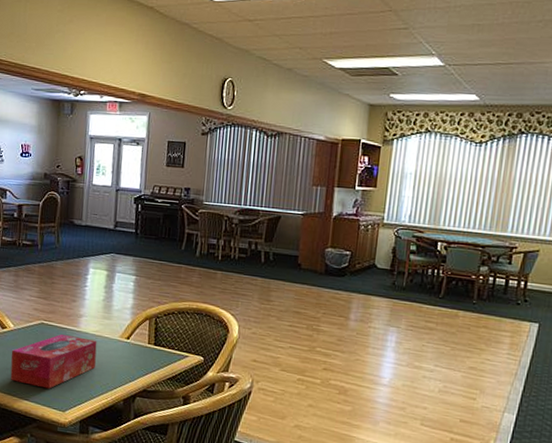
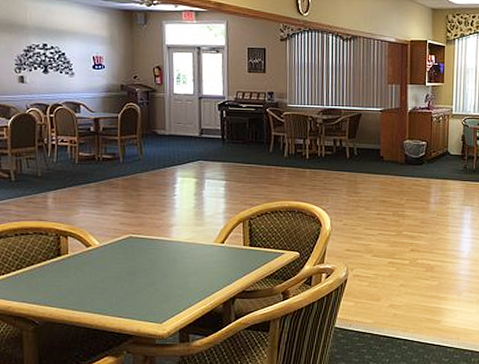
tissue box: present [10,334,97,389] -> none [98,246,192,302]

